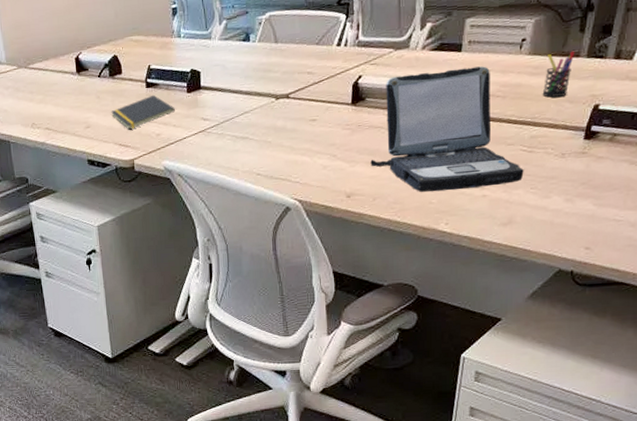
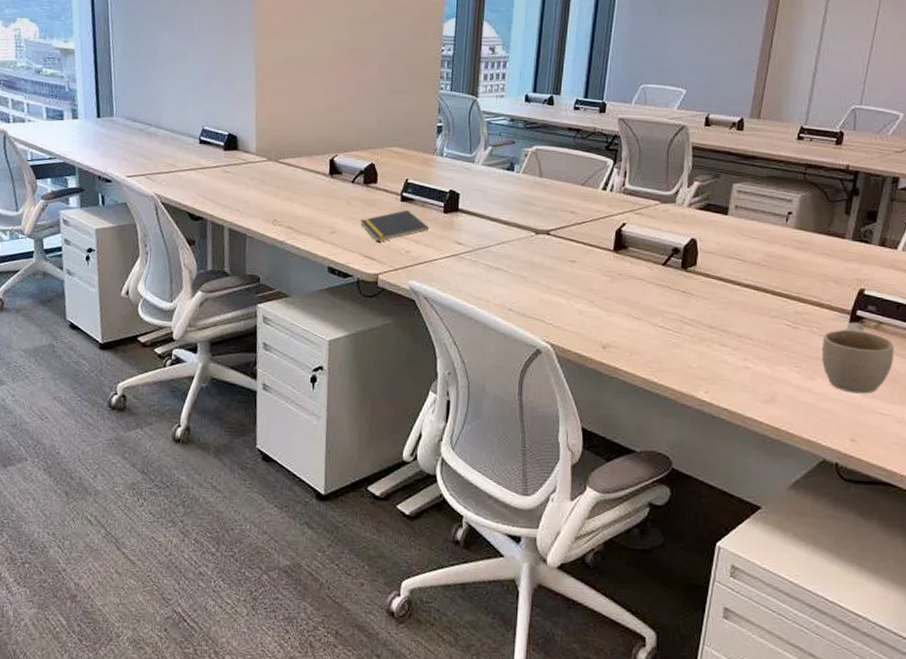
laptop: present [370,66,524,192] -> none [629,229,788,358]
pen holder: present [542,51,575,98] -> none [808,230,841,276]
cup: none [557,137,629,205] -> present [822,322,894,394]

